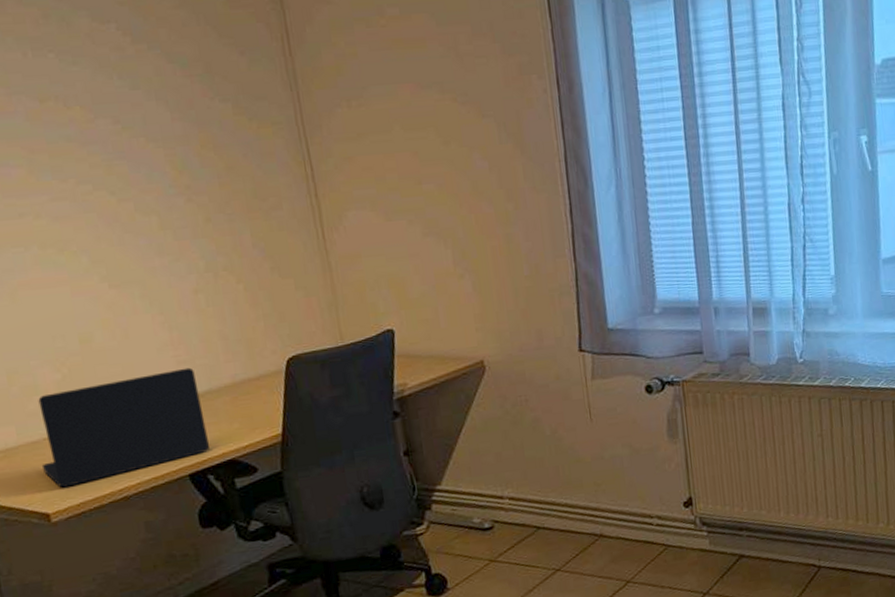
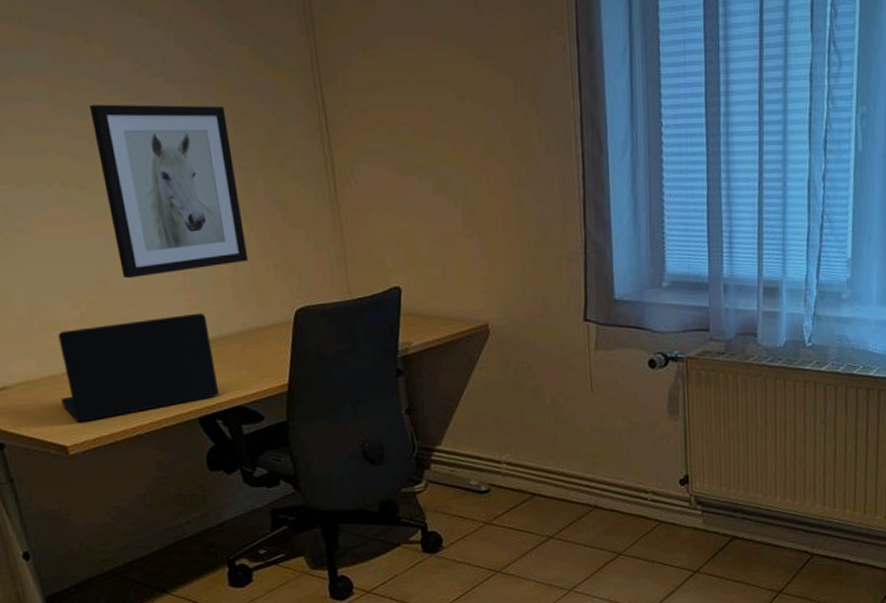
wall art: none [68,162,238,338] -> present [89,104,249,279]

